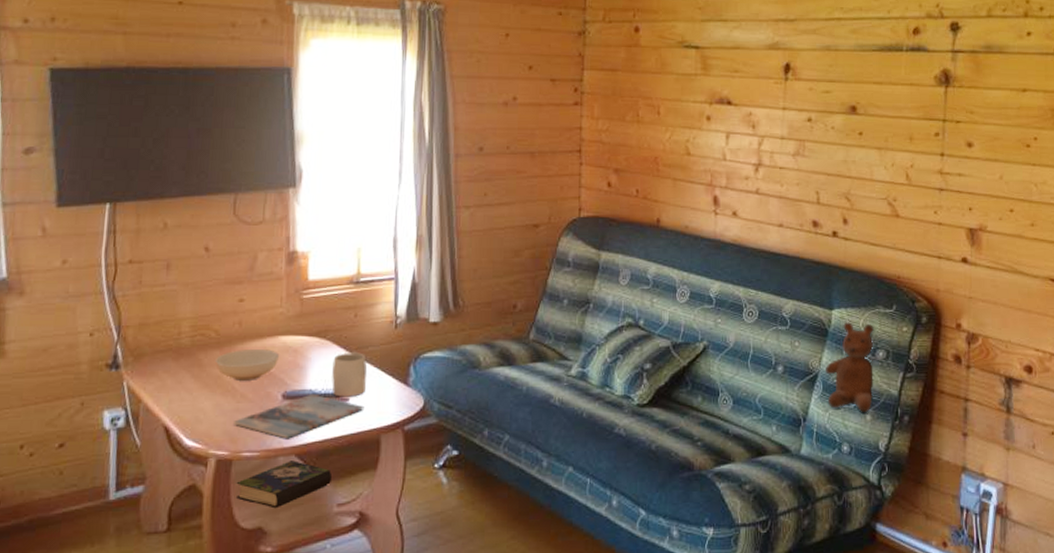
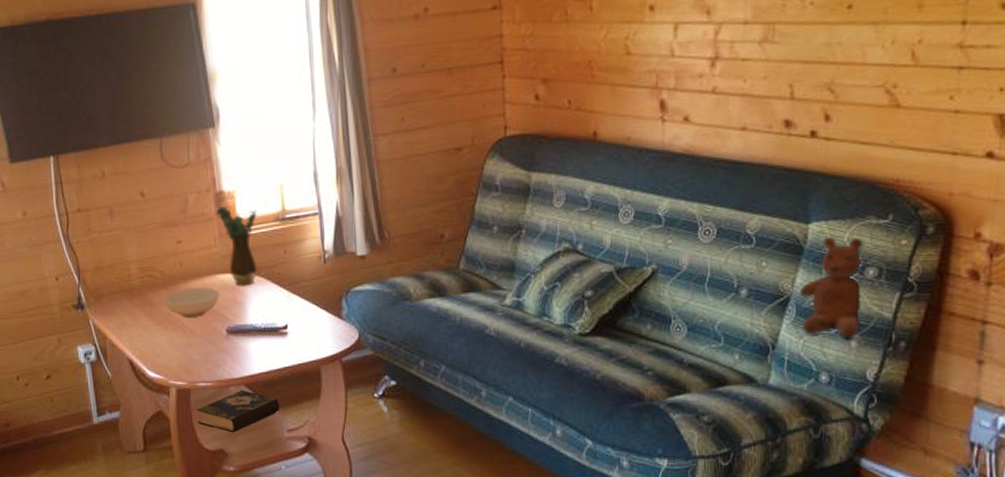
magazine: present [234,393,365,439] -> none [187,328,303,371]
vase: none [286,264,330,349] -> present [216,204,258,286]
mug: present [332,352,368,397] -> none [268,288,303,331]

